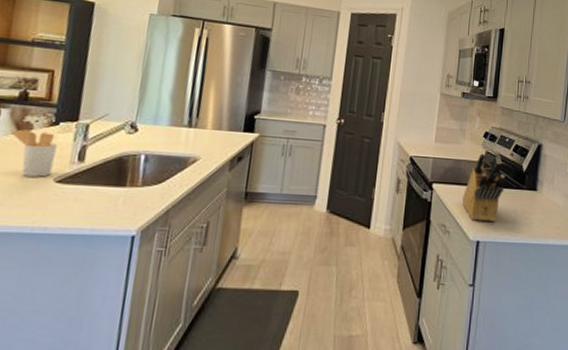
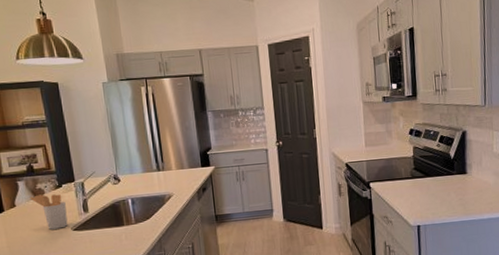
knife block: present [462,151,505,221] -> none [398,144,436,209]

